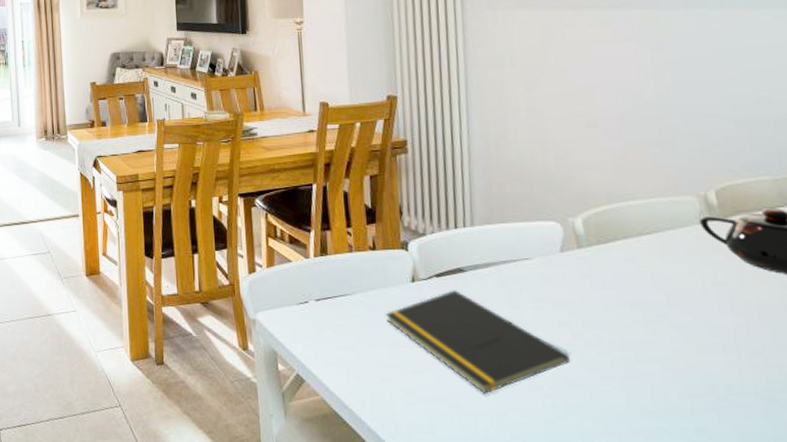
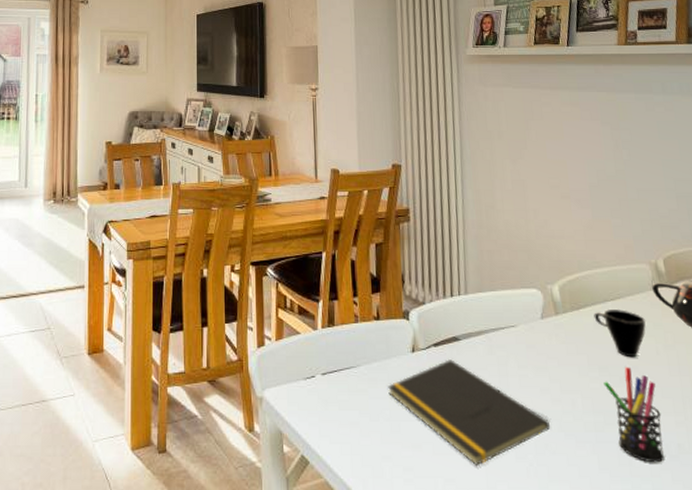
cup: none [625,244,691,294] -> present [593,310,646,358]
pen holder: none [635,302,711,403] -> present [603,366,665,463]

